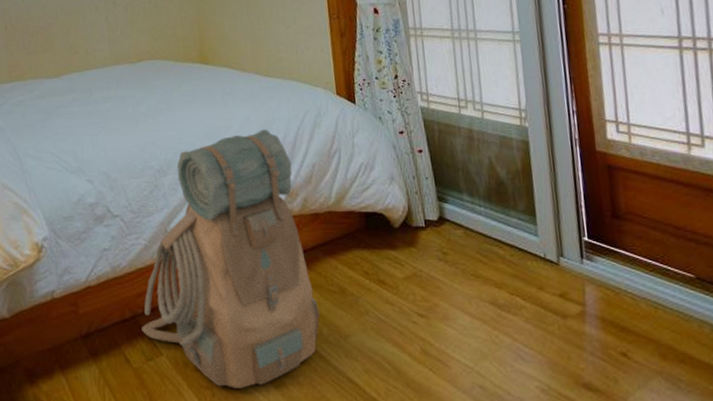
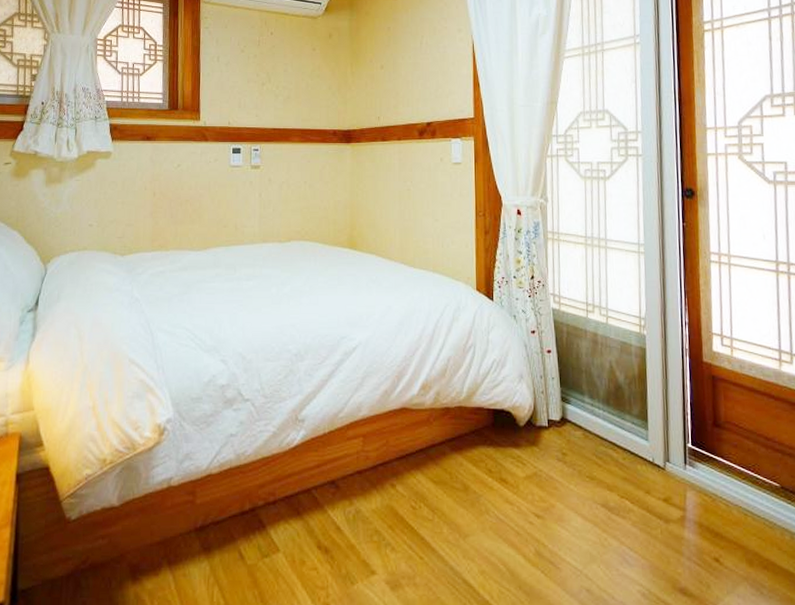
backpack: present [141,129,321,388] -> none [260,319,443,589]

